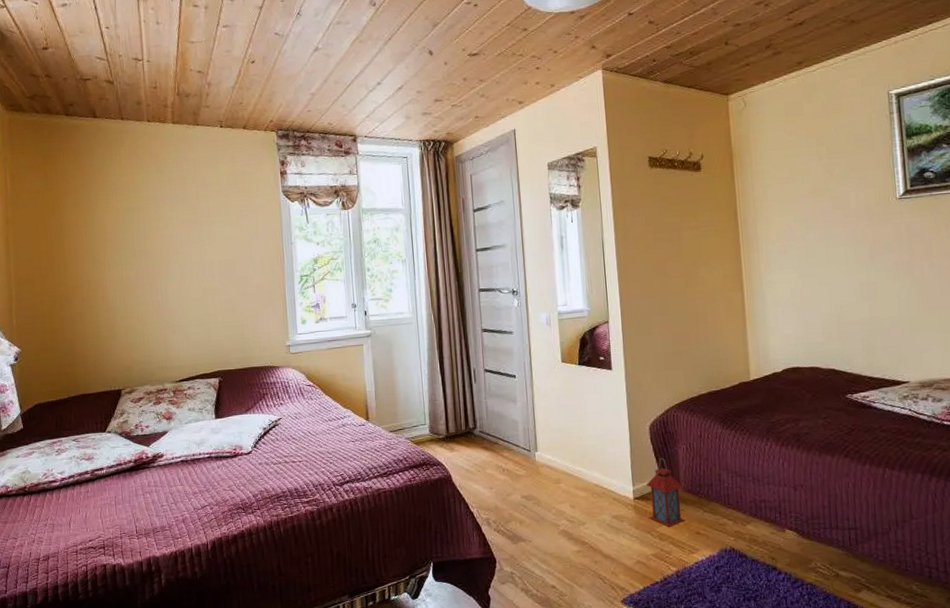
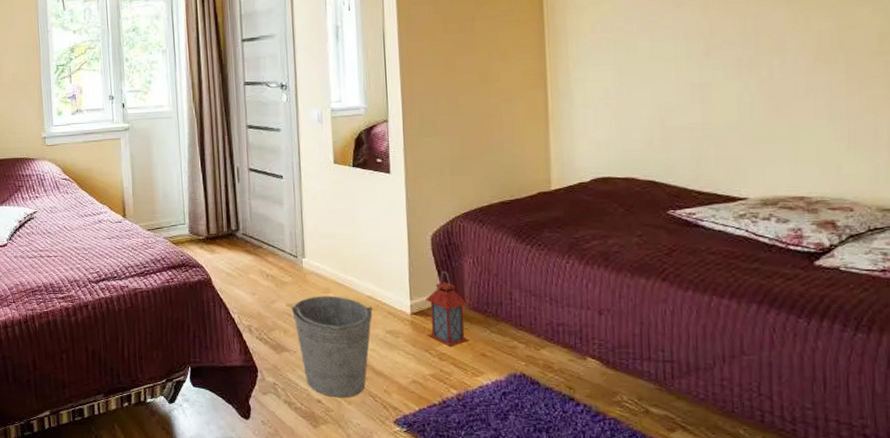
bucket: none [525,486,600,583] -> present [291,296,373,398]

